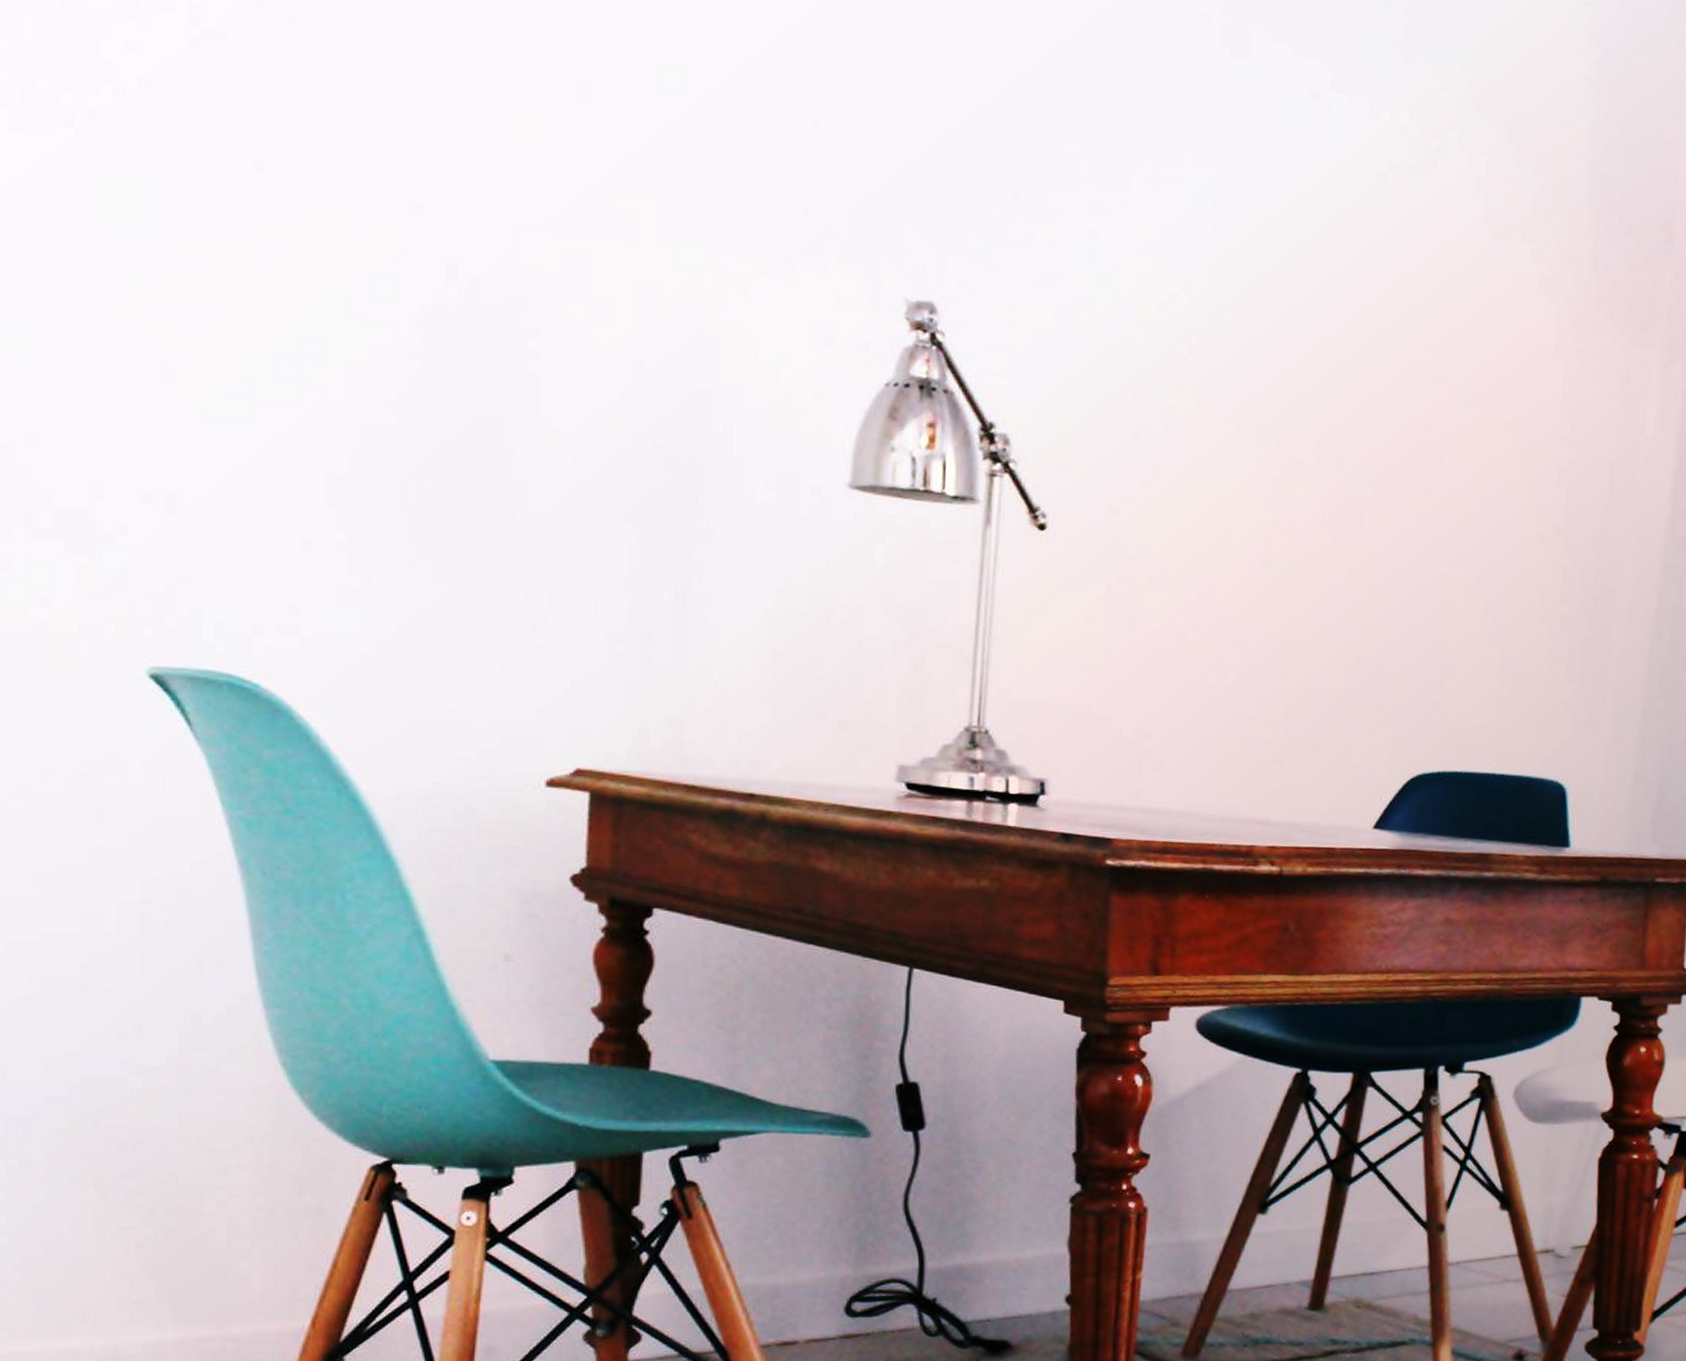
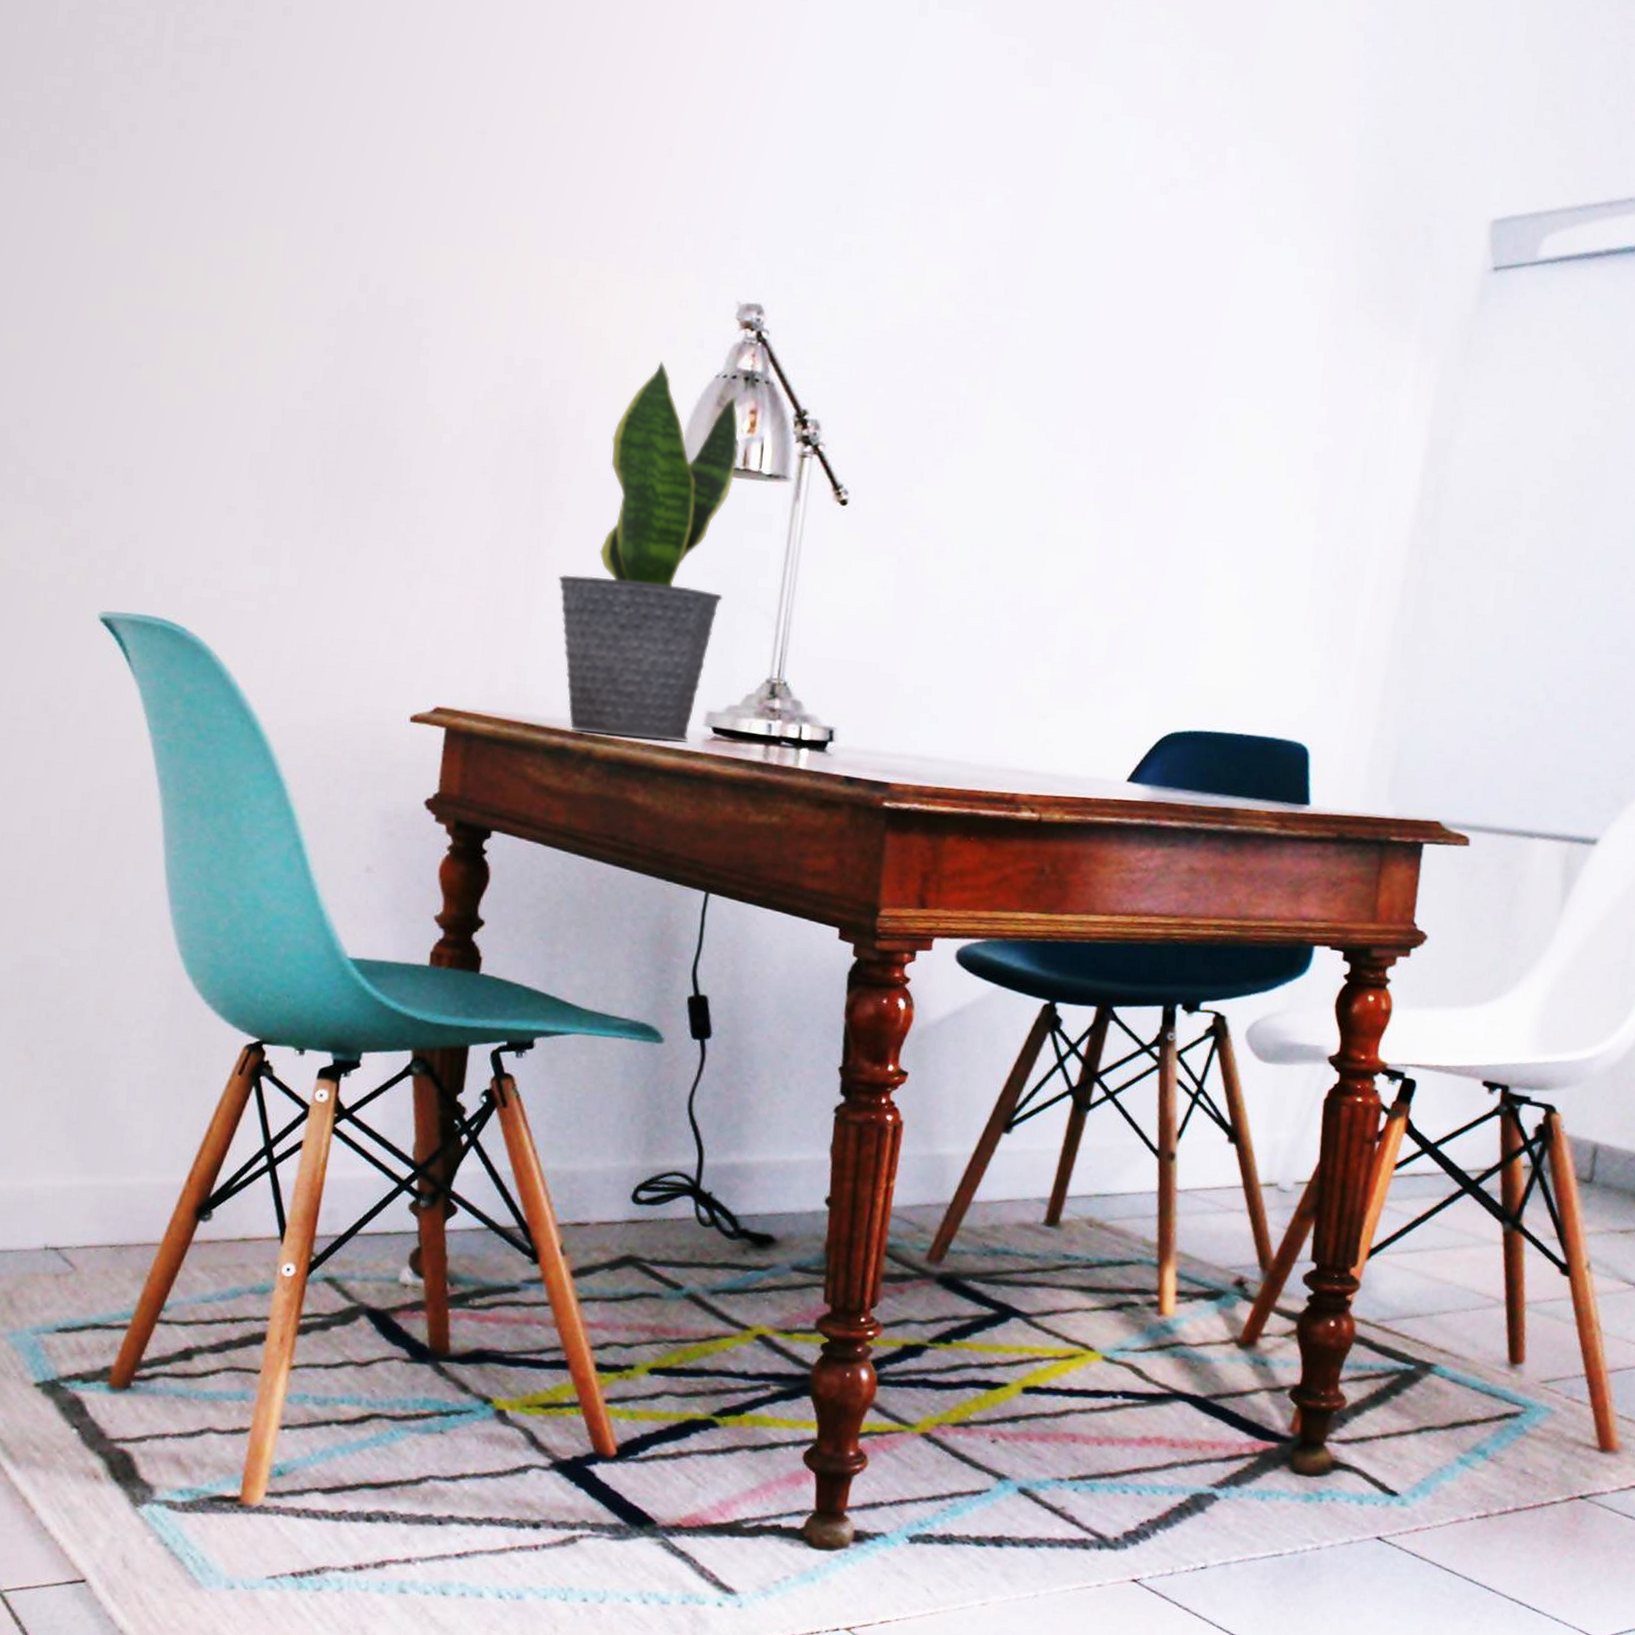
potted plant: none [713,366,916,799] -> present [558,360,739,741]

